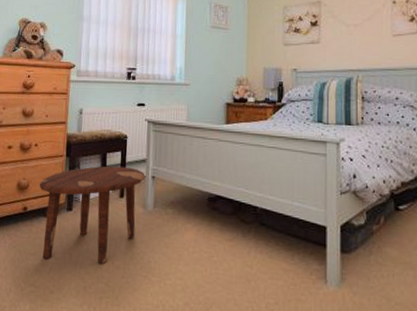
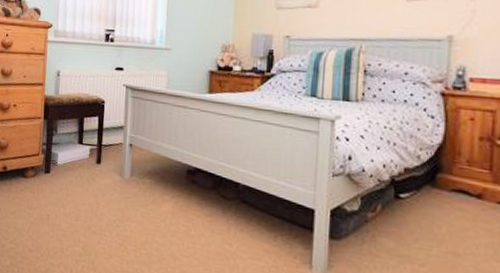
side table: present [39,166,146,264] -> none [18,130,123,228]

